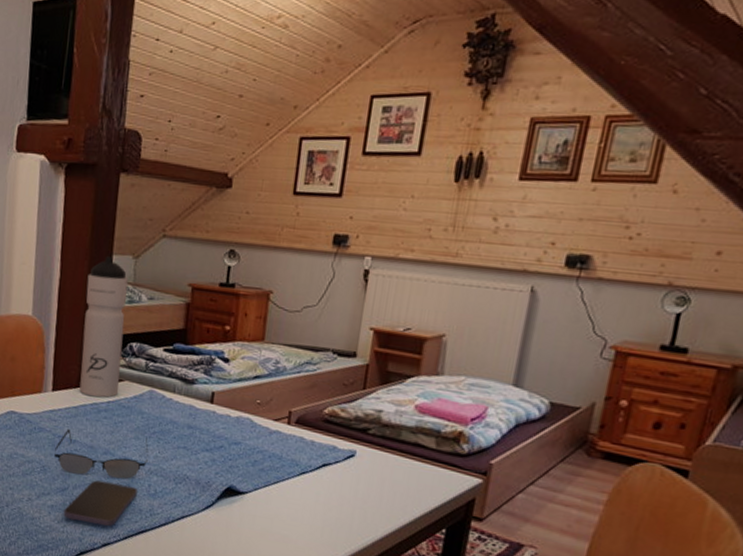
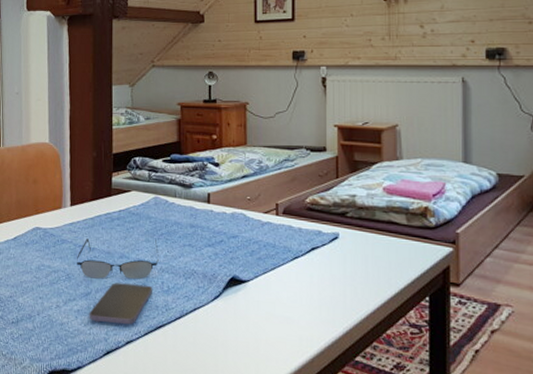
water bottle: present [79,256,128,398] -> none [93,87,128,208]

